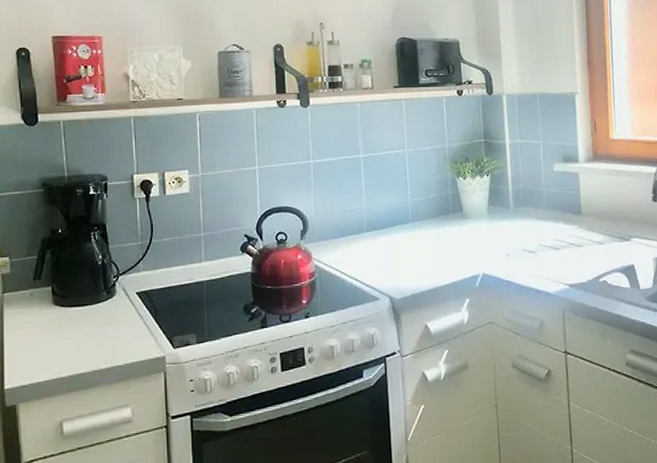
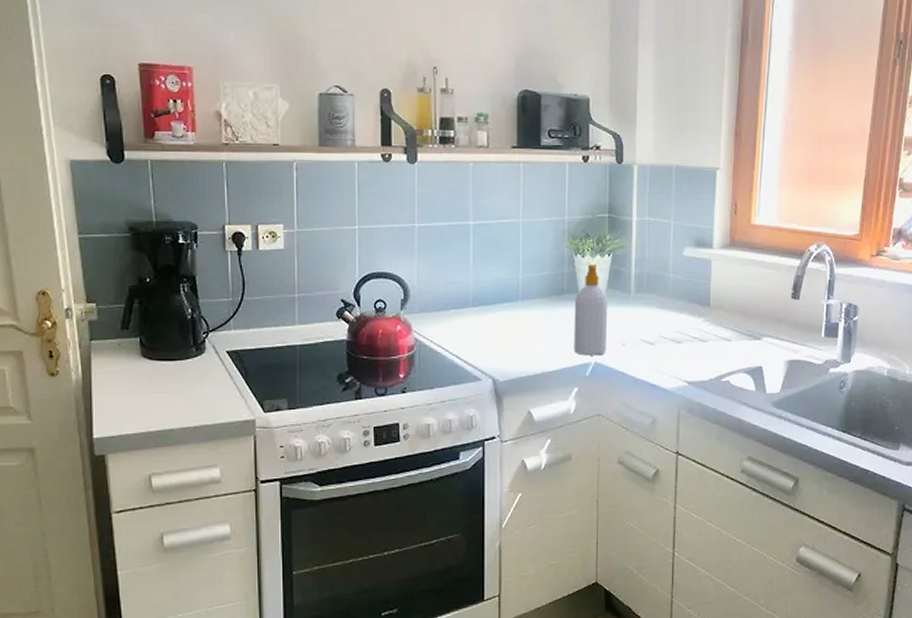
soap bottle: none [460,184,493,269] -> present [574,264,608,356]

